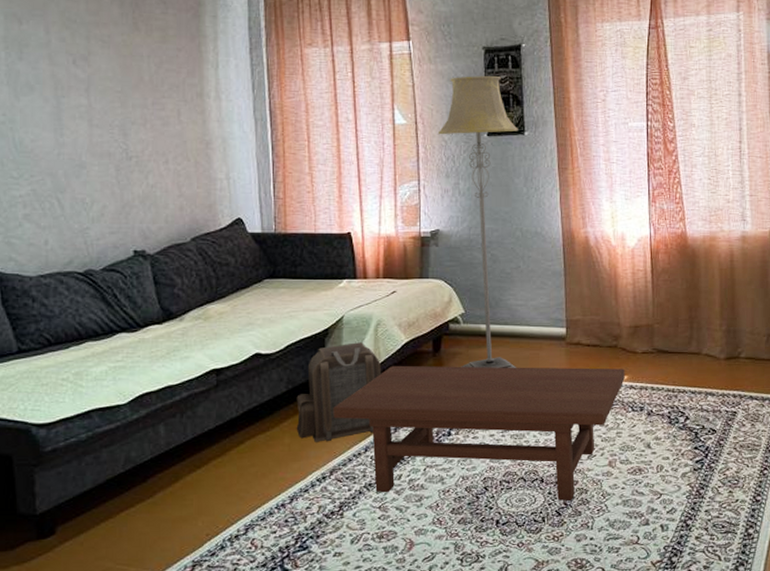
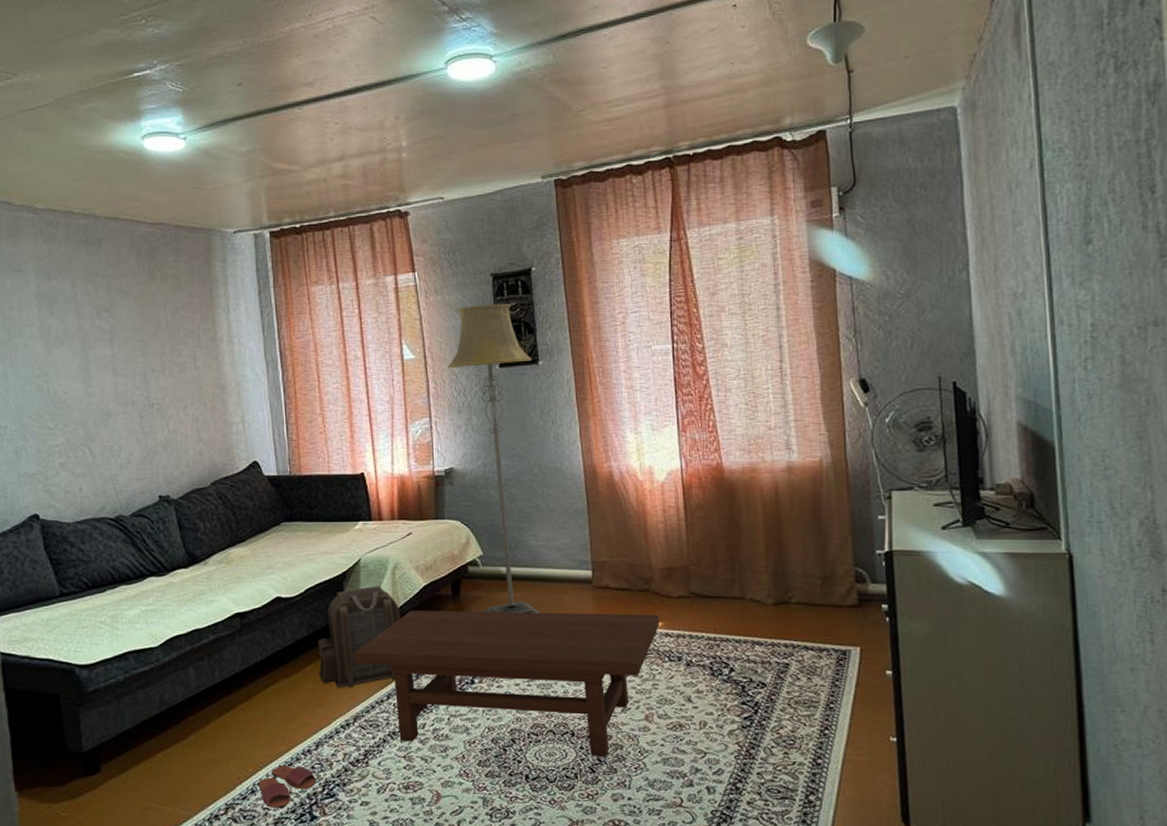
slippers: none [229,520,289,563] -> present [259,765,316,808]

